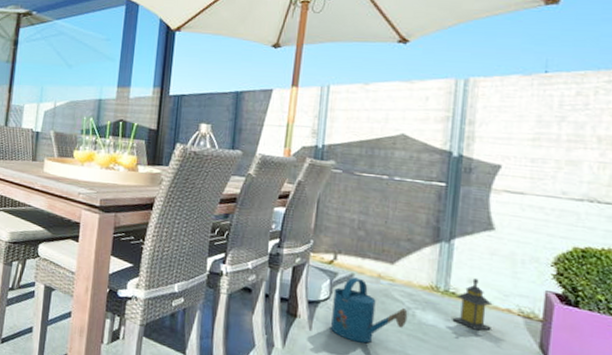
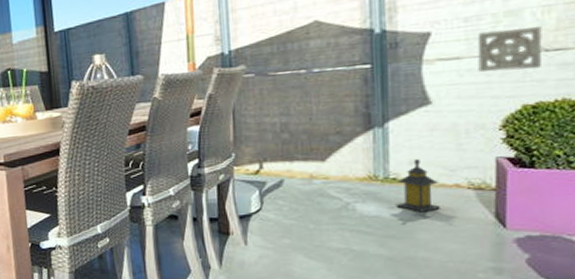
watering can: present [331,277,408,344] -> none [265,182,348,248]
wall ornament: none [538,174,597,217] -> present [477,25,542,73]

